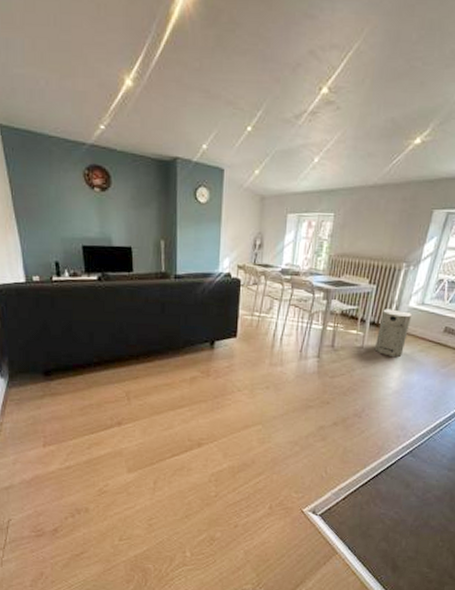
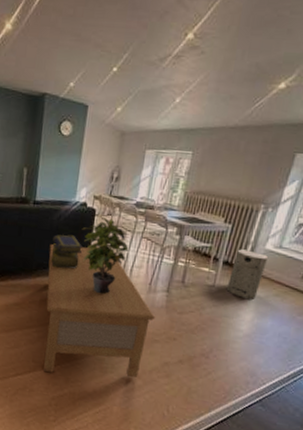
coffee table: none [195,319,308,450] -> present [43,244,156,378]
stack of books: none [198,308,230,344] -> present [51,234,82,270]
potted plant: none [227,288,277,366] -> present [82,218,129,294]

